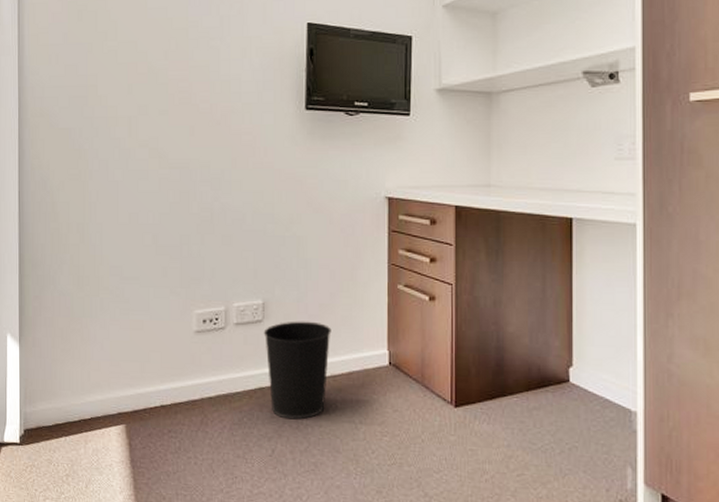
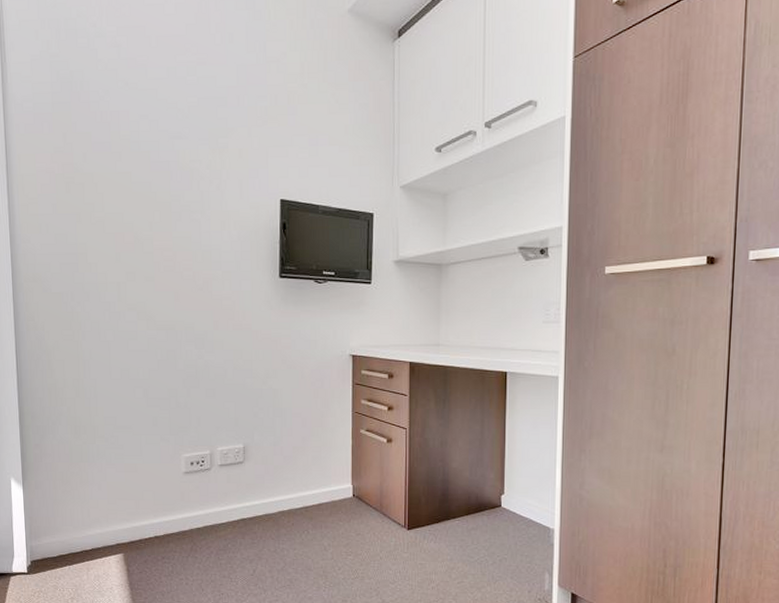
wastebasket: present [263,321,331,420] -> none [244,462,304,545]

